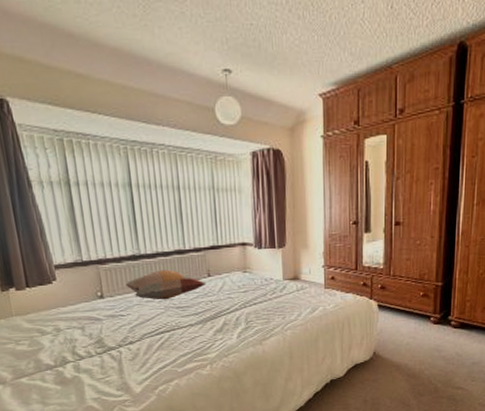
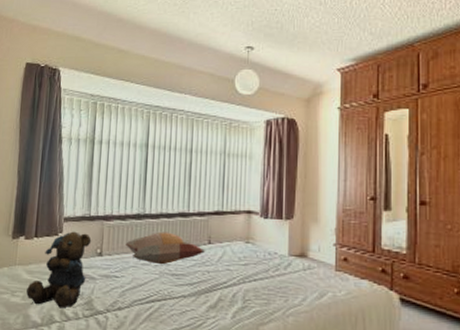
teddy bear: none [31,278,92,350] -> present [26,231,92,309]

